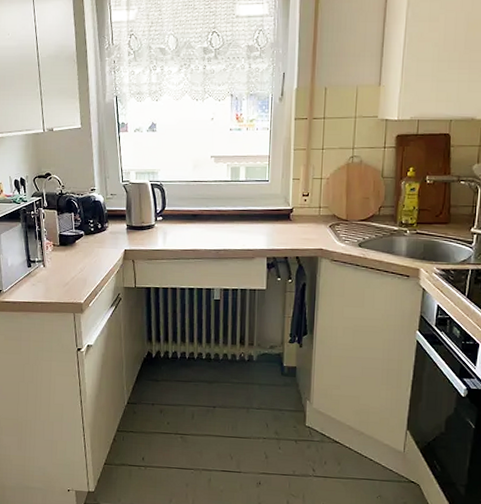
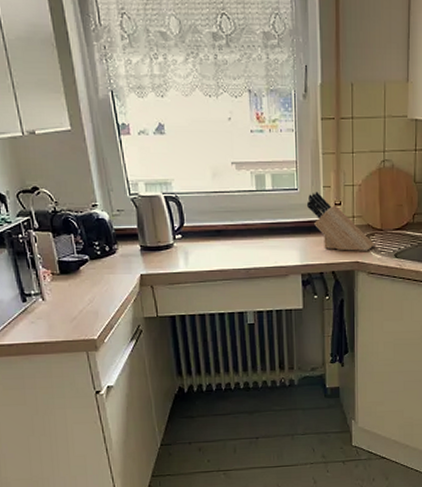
knife block: none [275,183,340,239] -> present [306,191,375,251]

